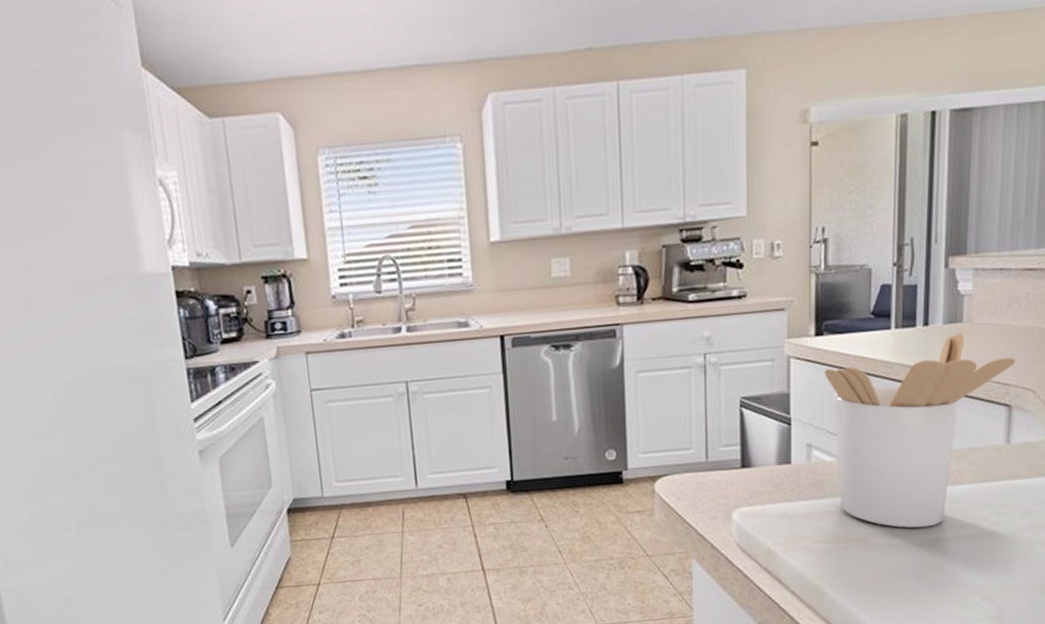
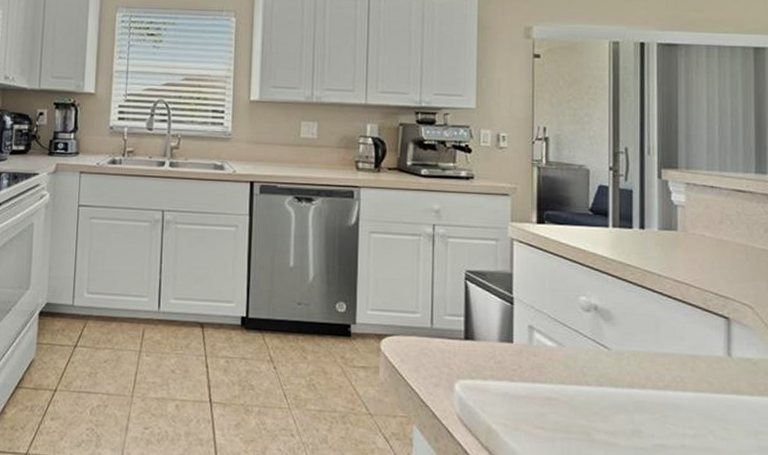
utensil holder: present [824,333,1015,528] -> none [545,240,731,431]

